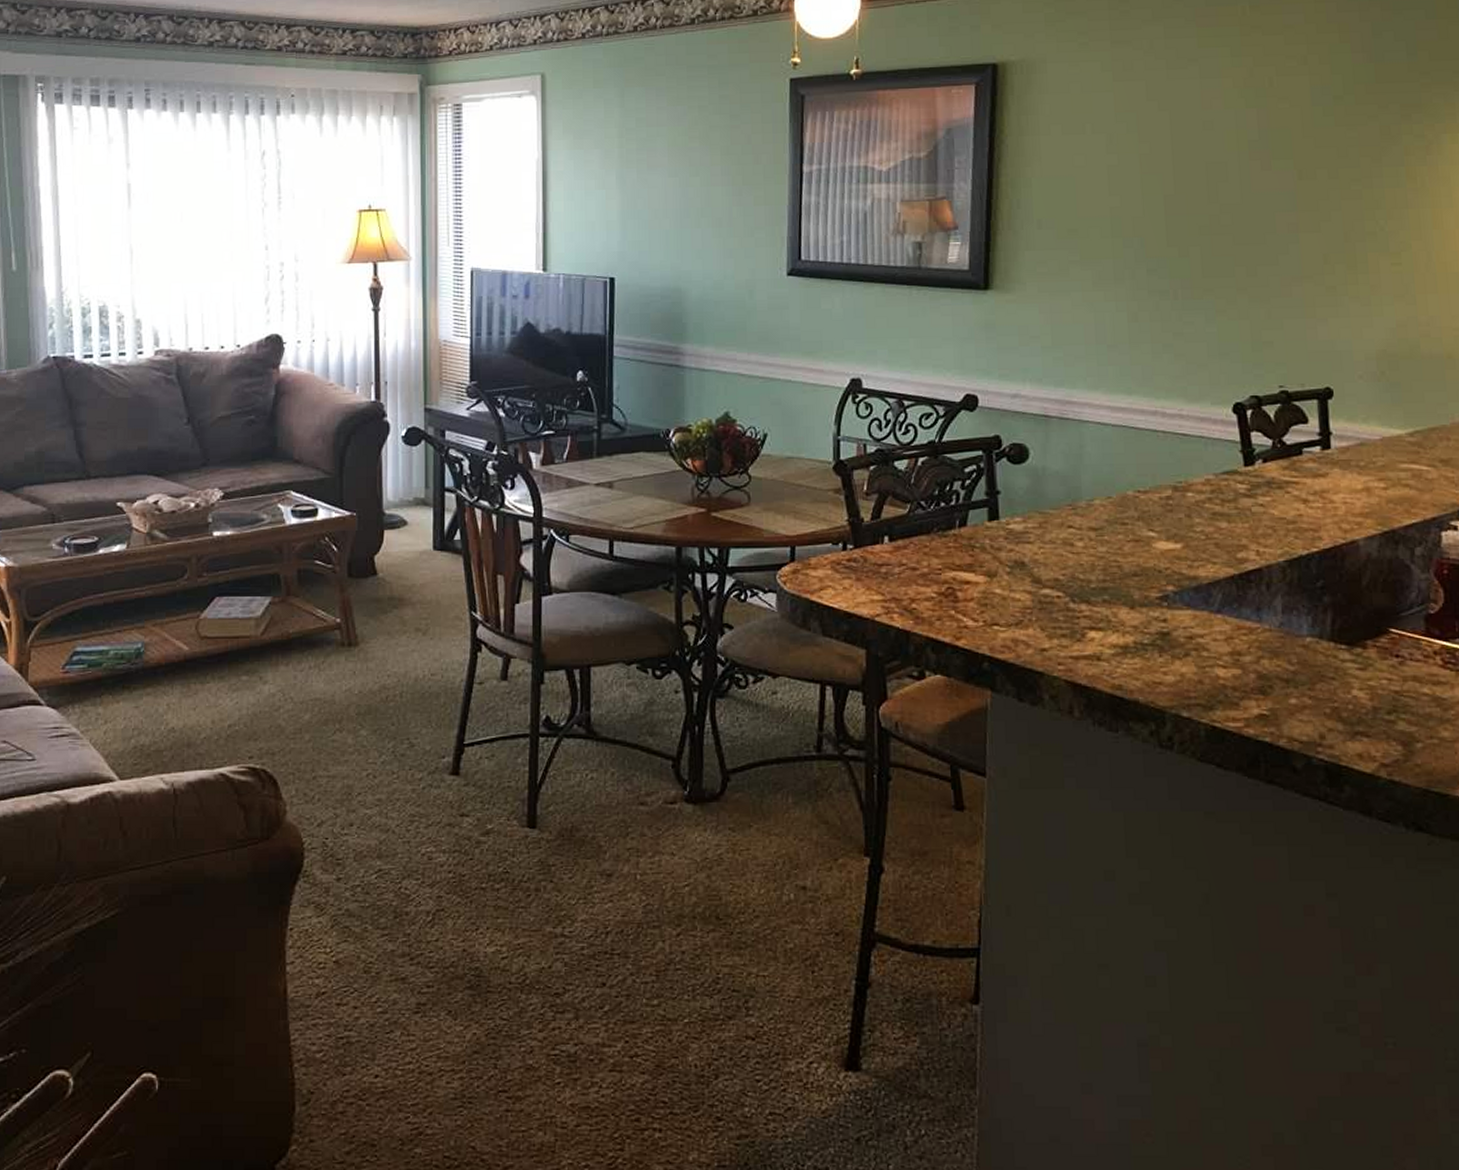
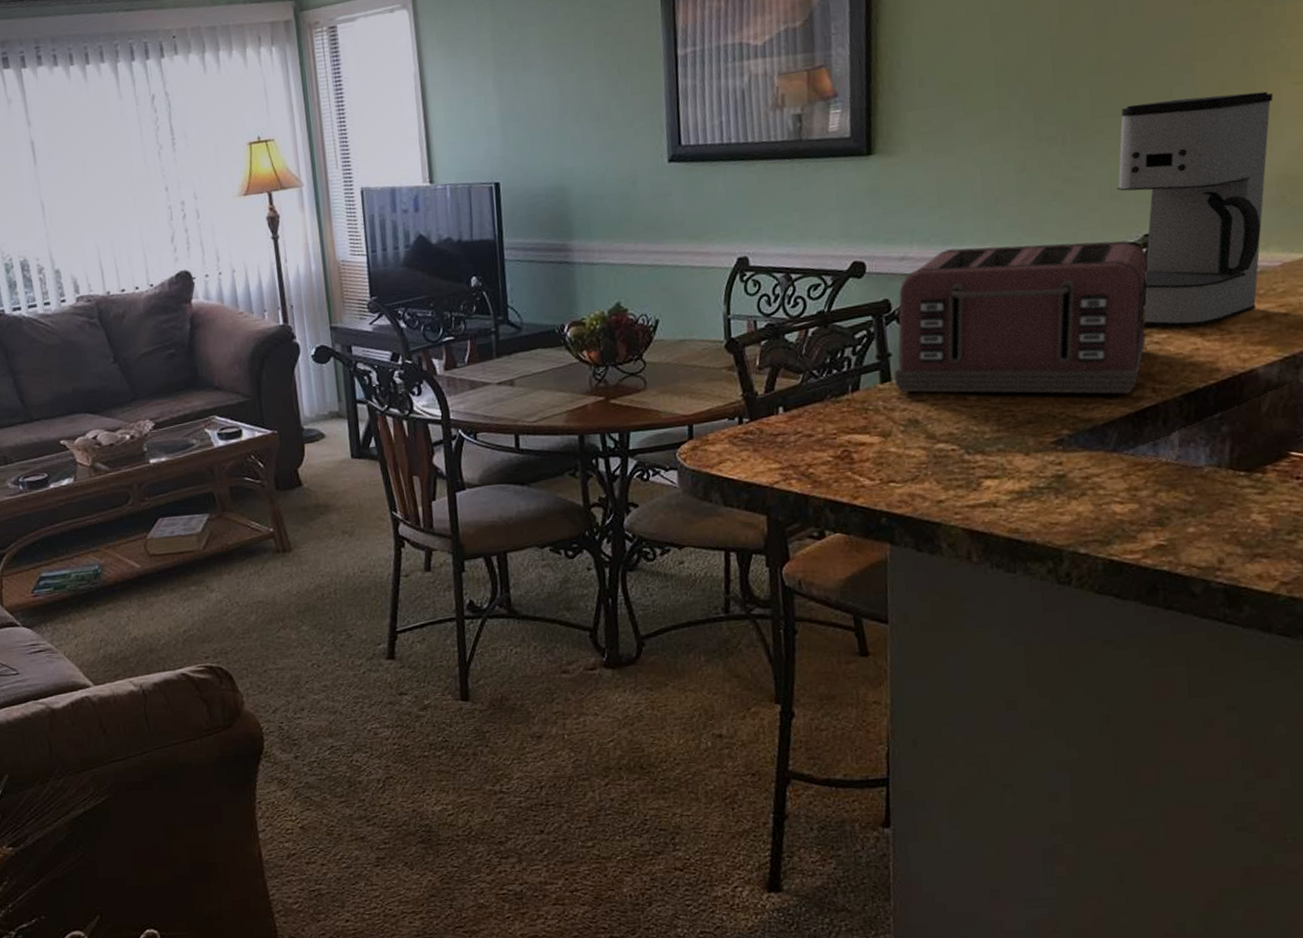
toaster: none [1002,391,1254,554] -> present [894,241,1149,394]
coffee maker: none [1225,267,1373,492] -> present [1117,91,1274,327]

